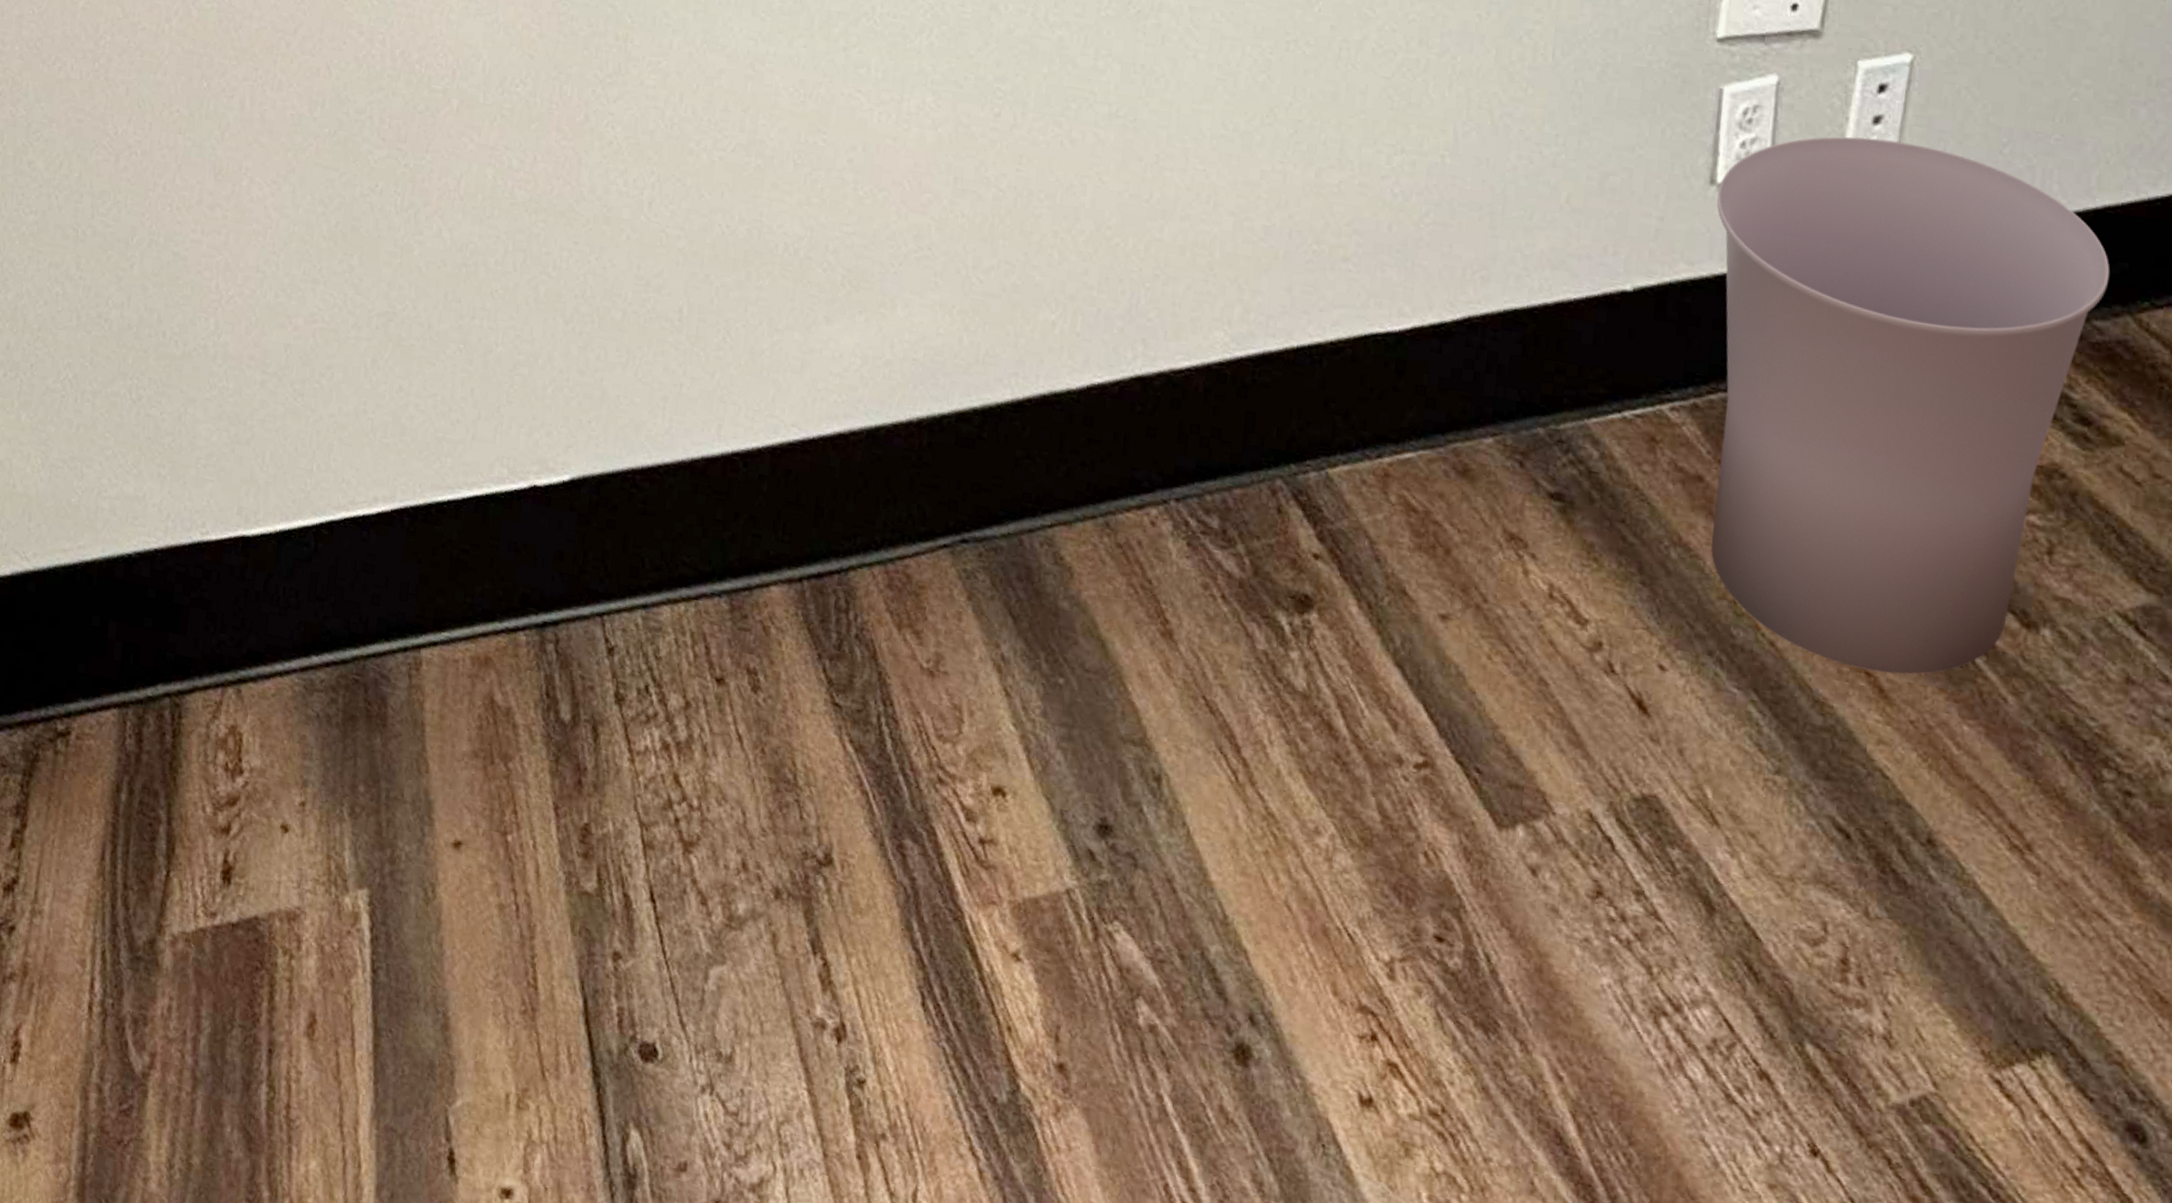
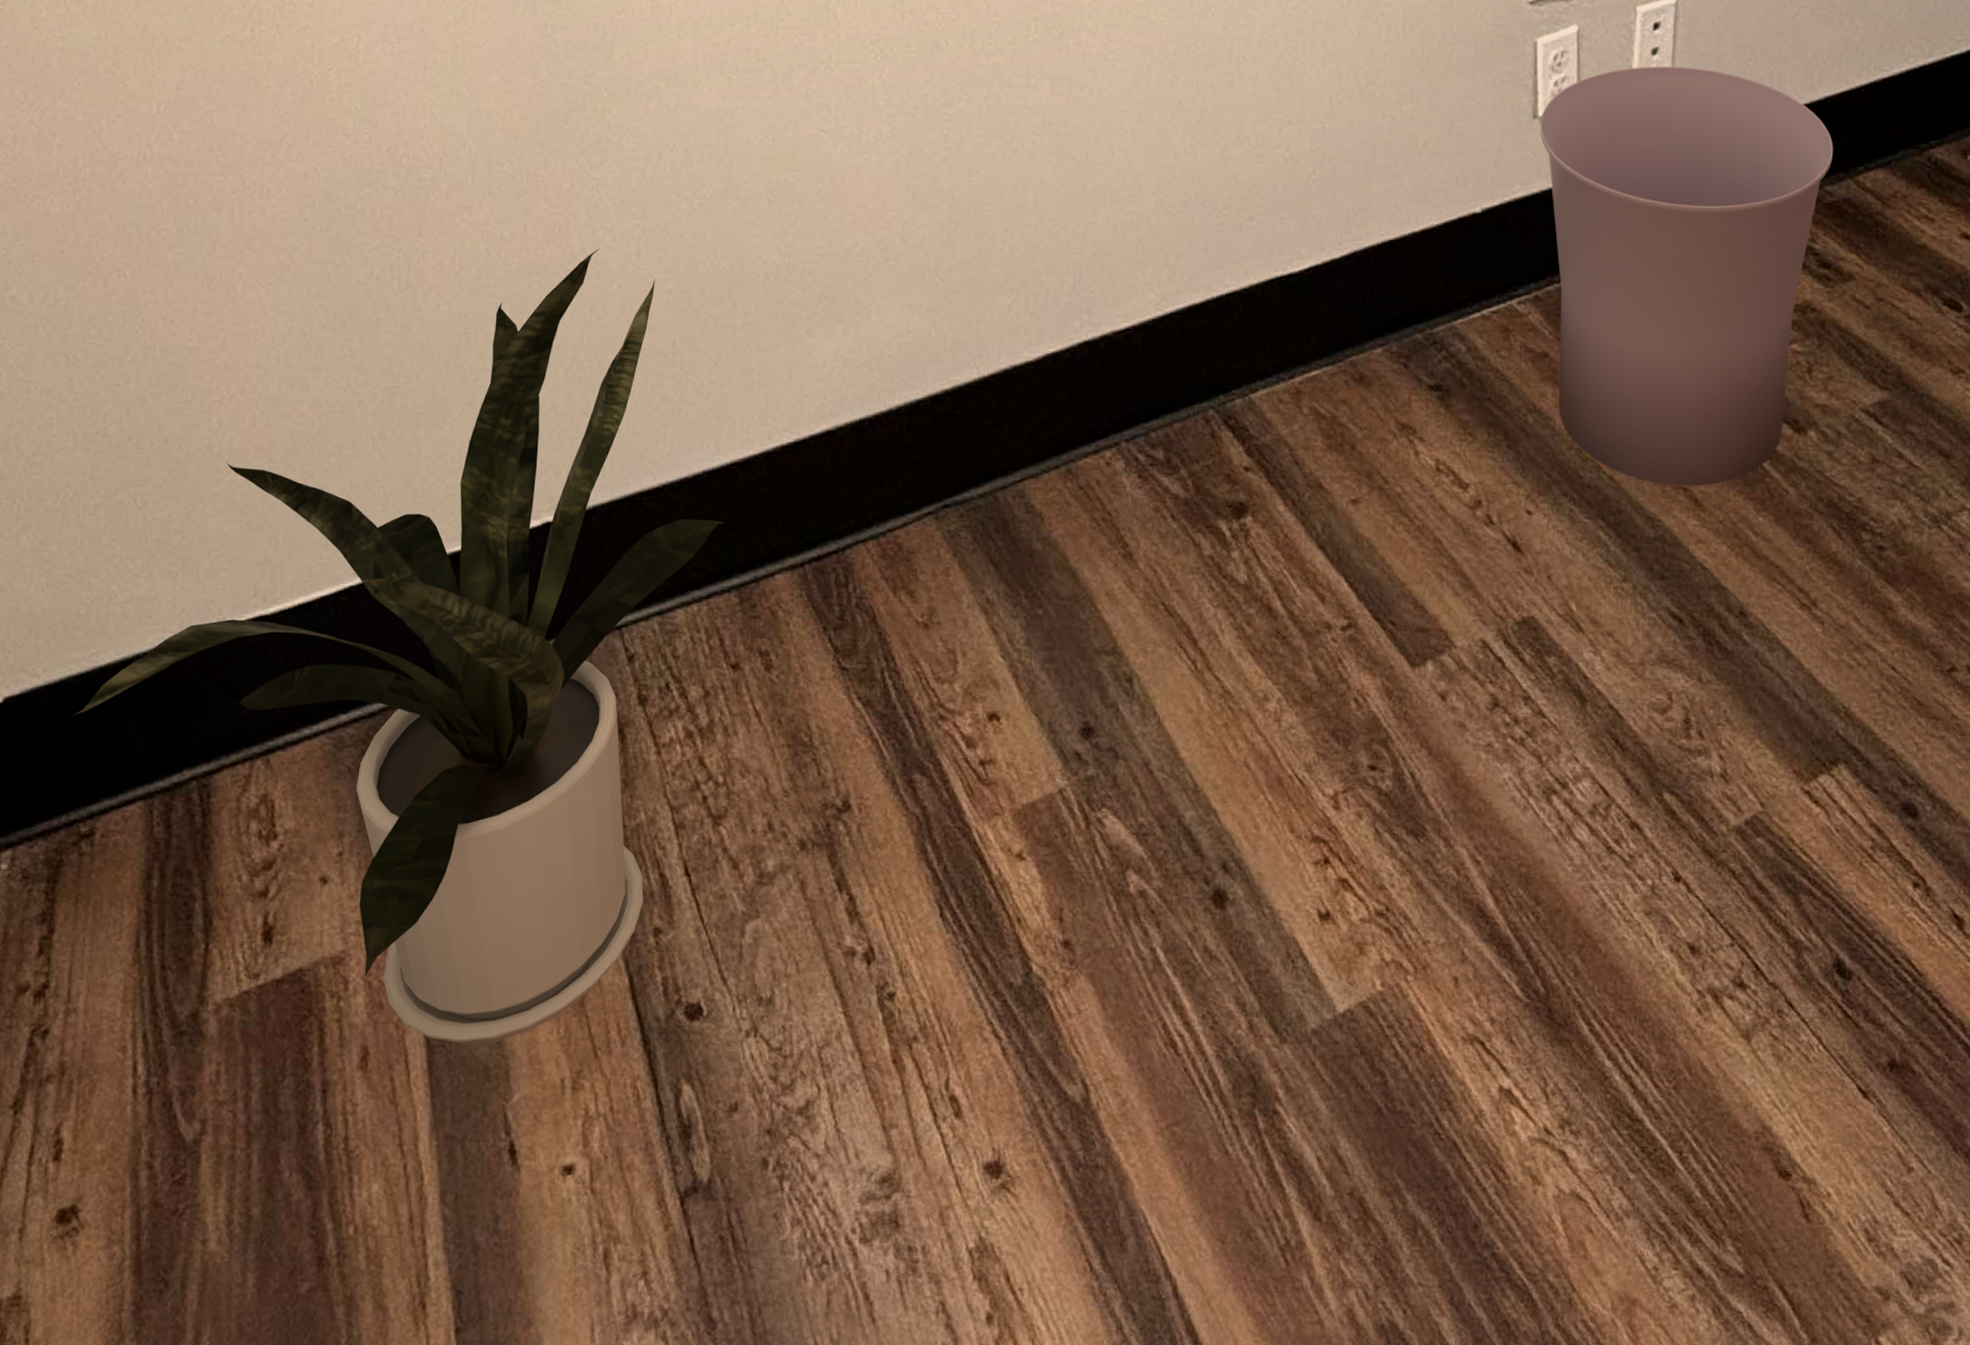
house plant: none [55,191,719,1039] -> present [70,248,723,1044]

